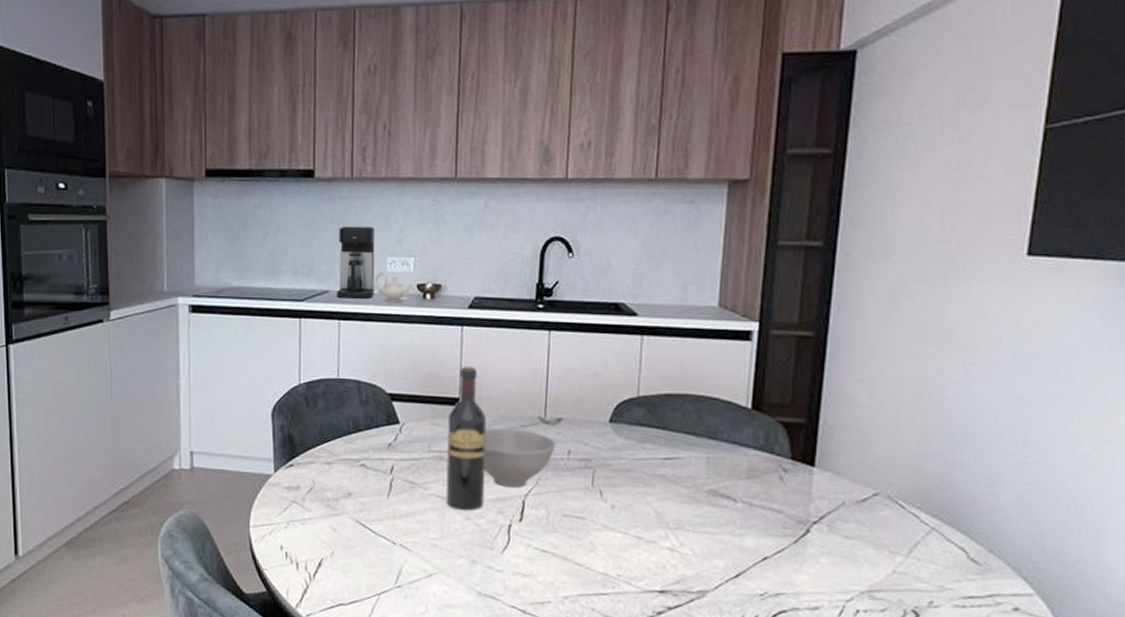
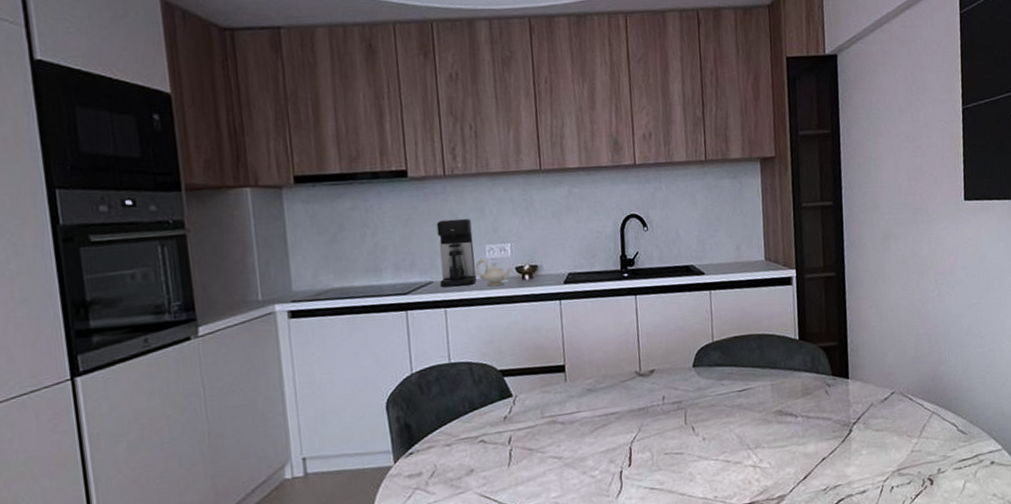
wine bottle: present [446,366,486,510] -> none [556,335,597,466]
bowl: present [483,429,556,488] -> none [590,385,652,439]

